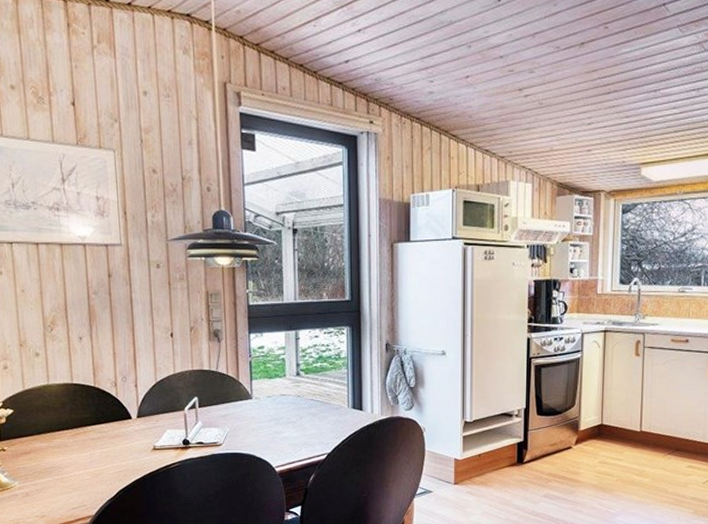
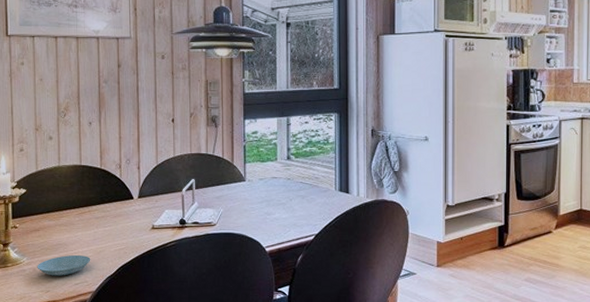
saucer: none [30,478,89,500] -> present [37,254,91,276]

